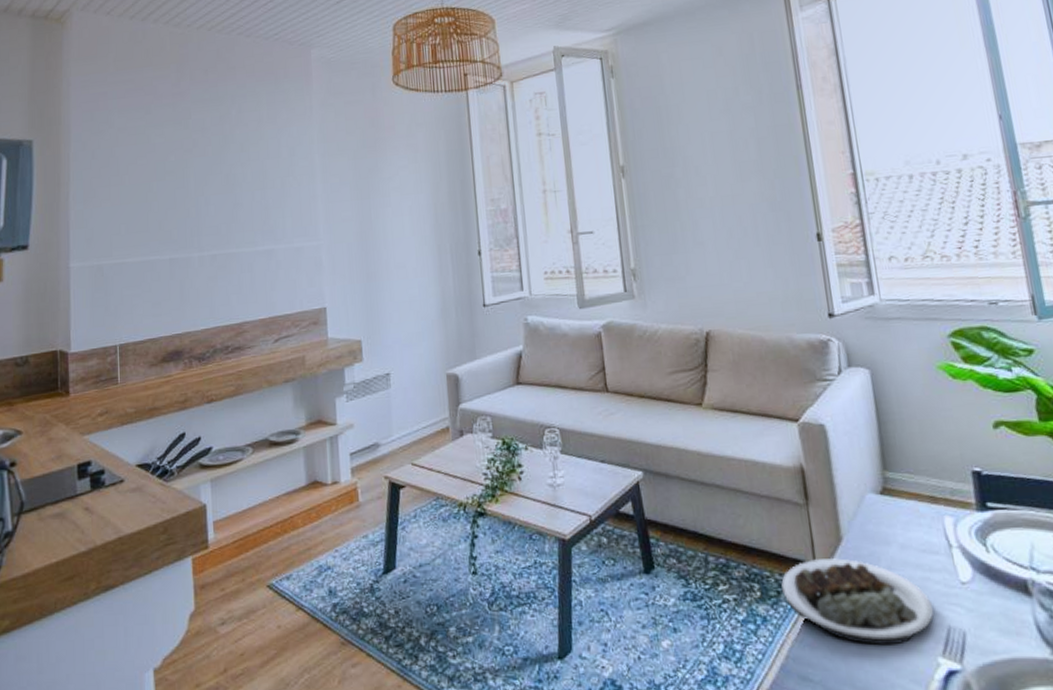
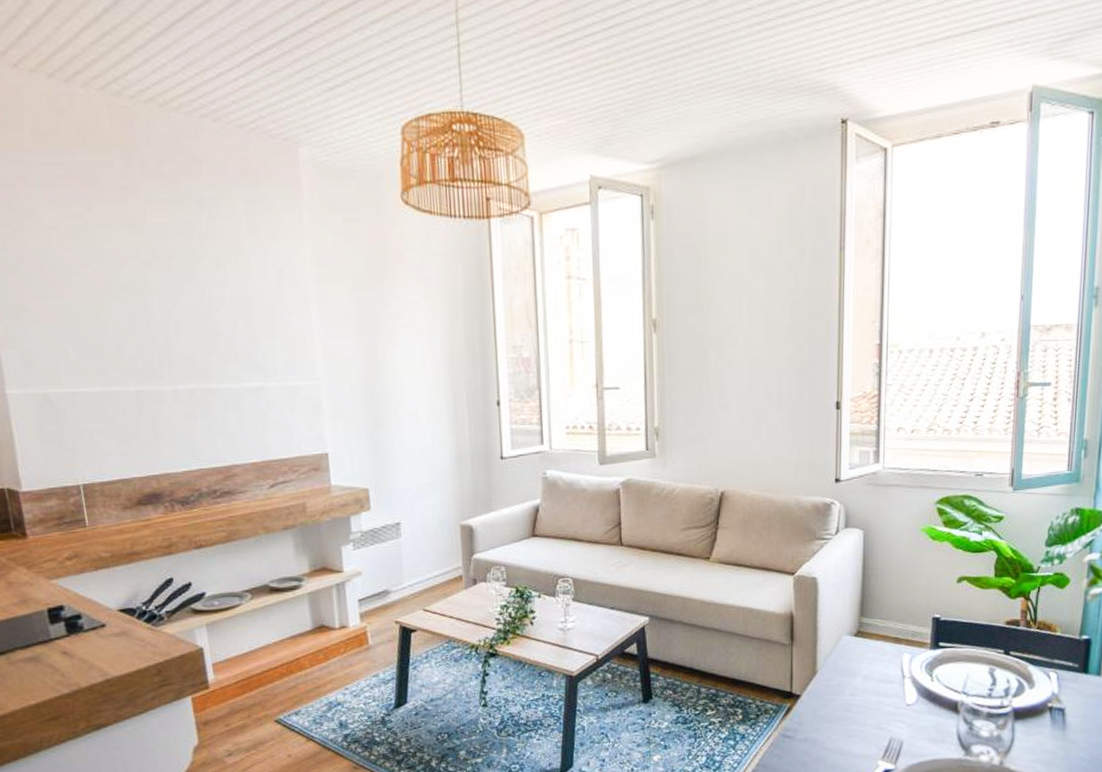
plate: present [781,557,933,646] -> none [761,687,882,754]

